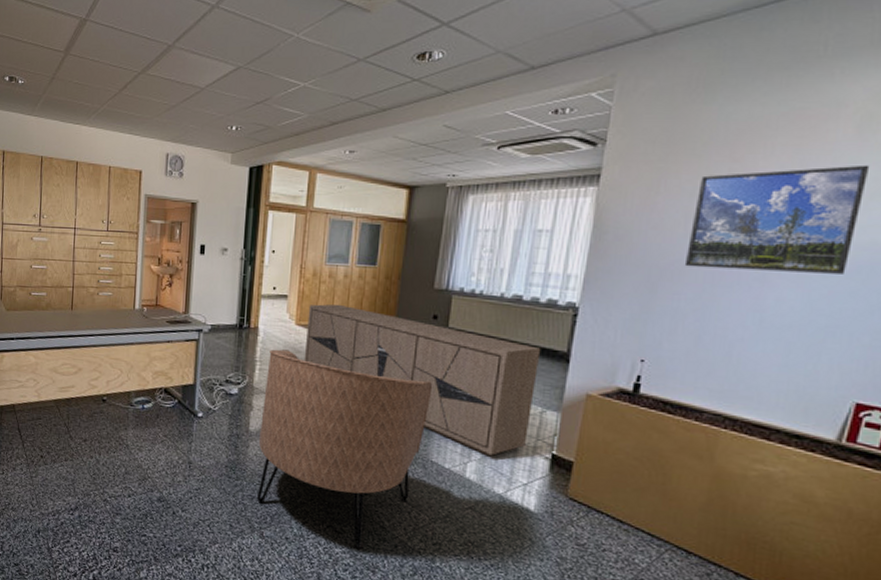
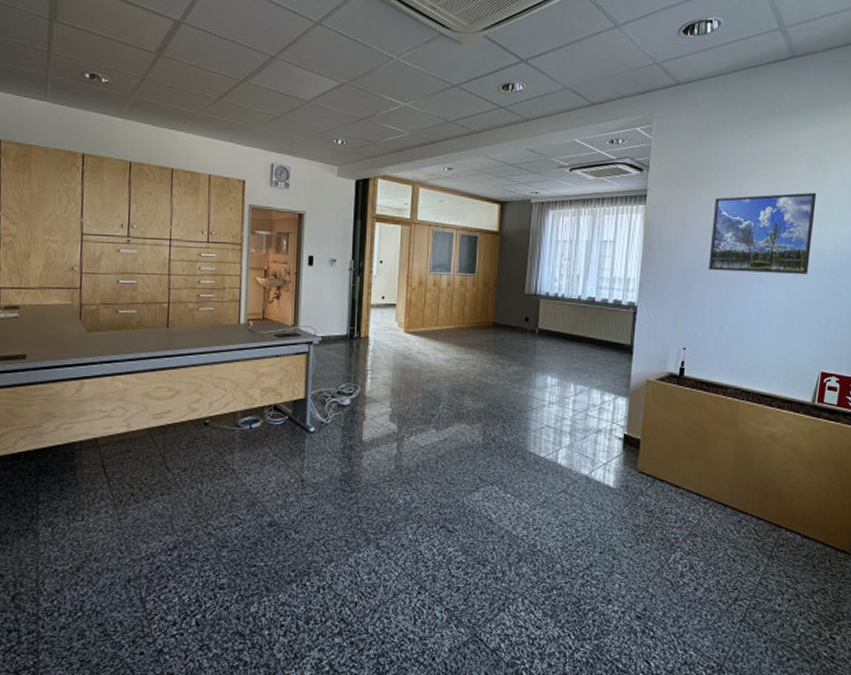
armchair: present [256,349,432,551] -> none [371,357,526,547]
sideboard: present [304,304,541,457] -> none [413,310,611,442]

